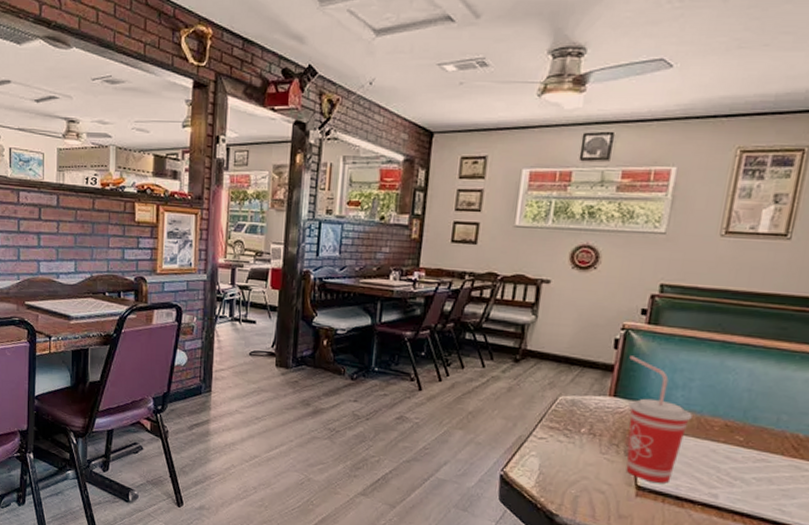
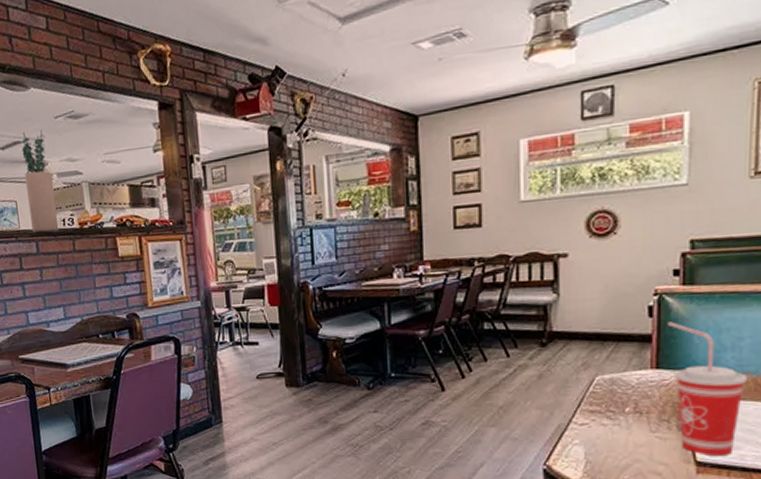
vase: none [55,89,82,190] -> present [21,130,59,234]

